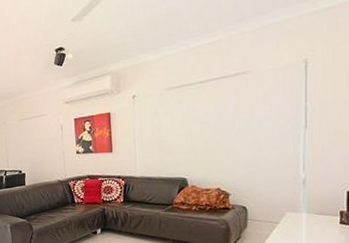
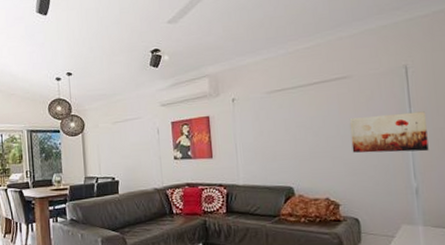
wall art: none [245,105,320,146] -> present [349,111,429,153]

